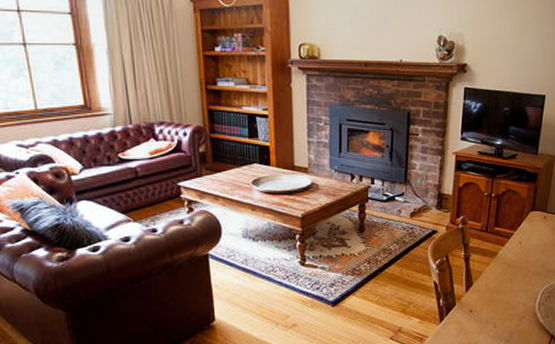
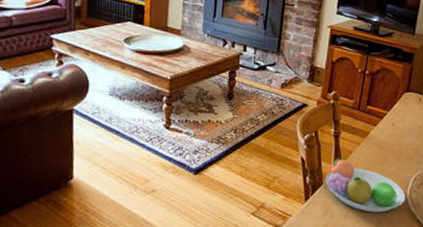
fruit bowl: none [458,279,535,327] -> present [325,158,406,213]

